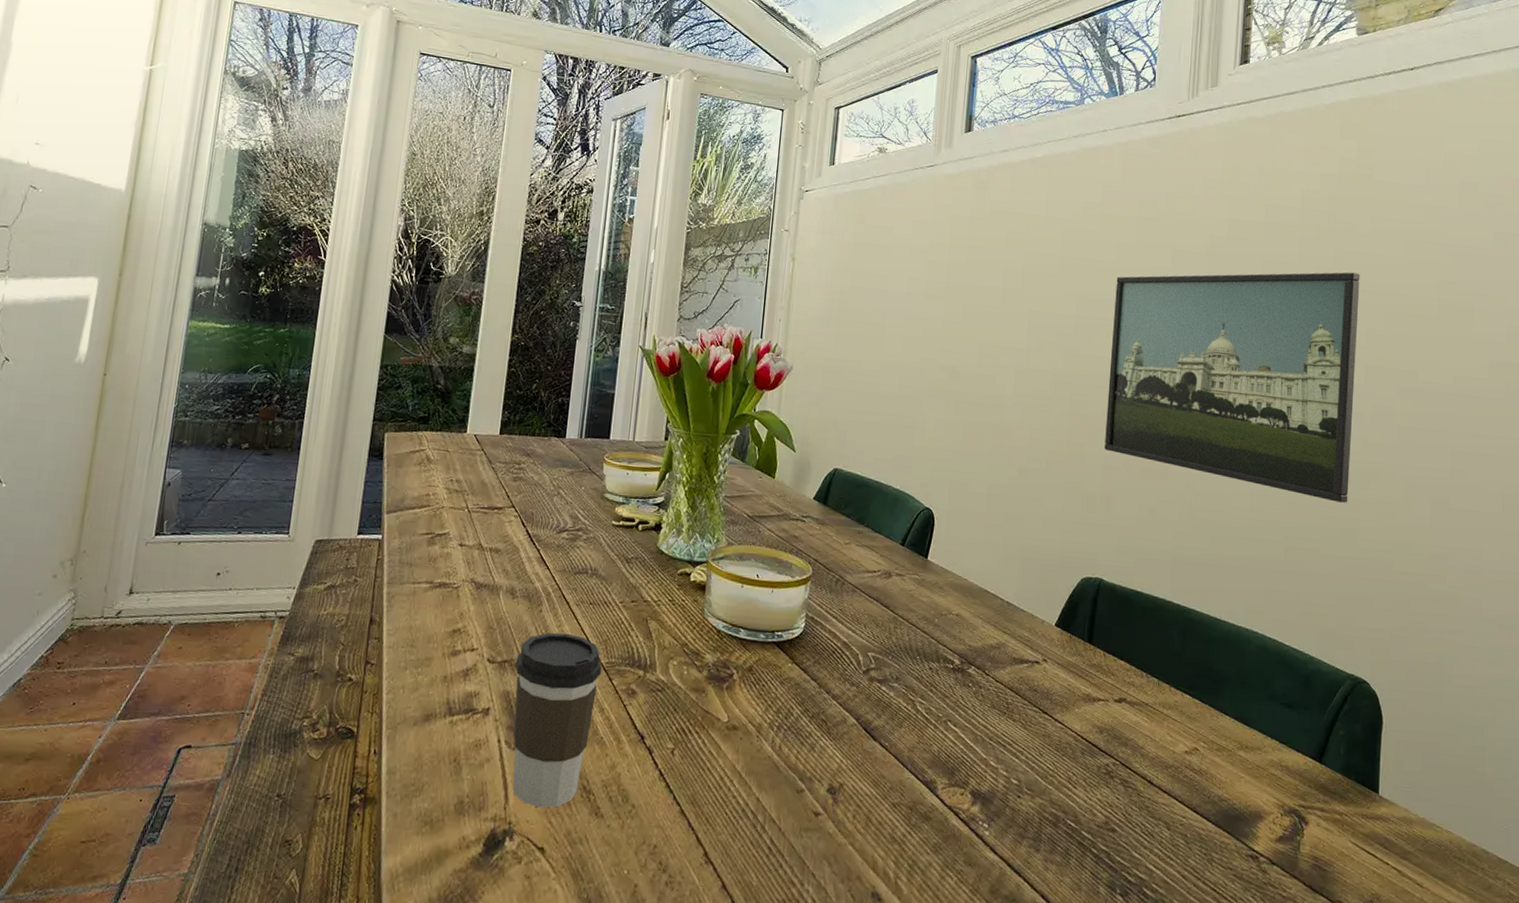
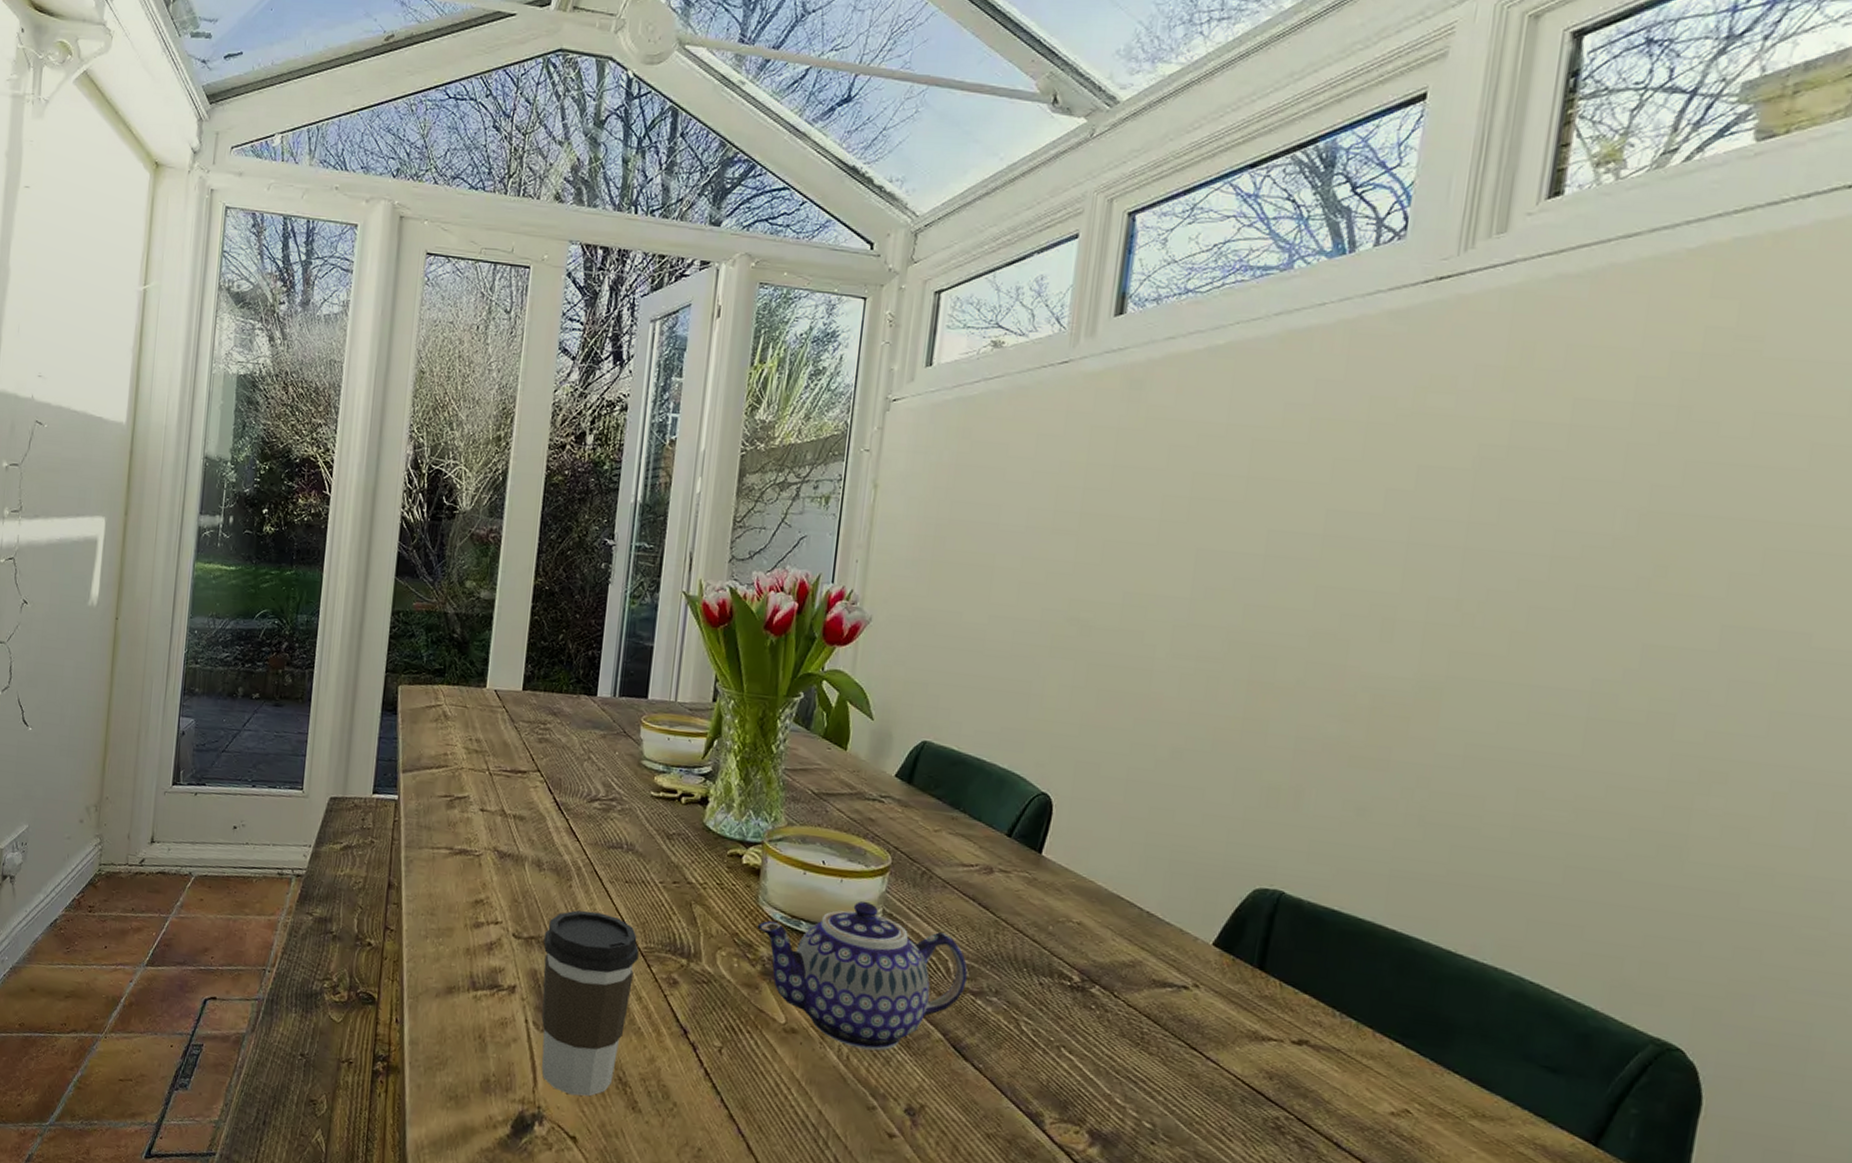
teapot: none [703,607,875,739] -> present [757,901,968,1051]
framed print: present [1104,272,1360,503] -> none [1296,491,1726,812]

